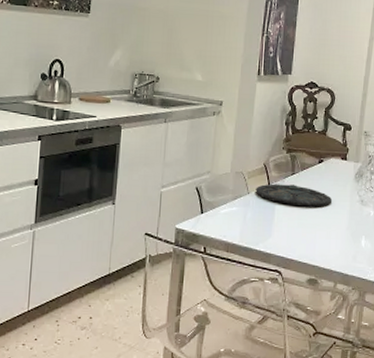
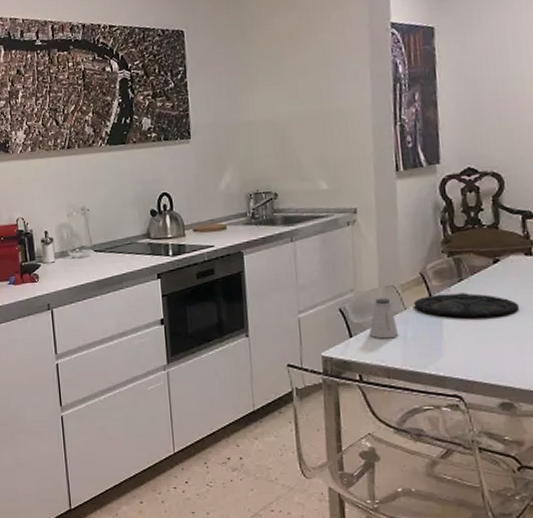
saltshaker: none [217,181,241,218] -> present [369,297,399,339]

